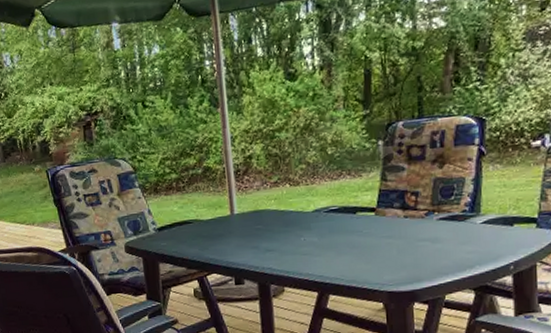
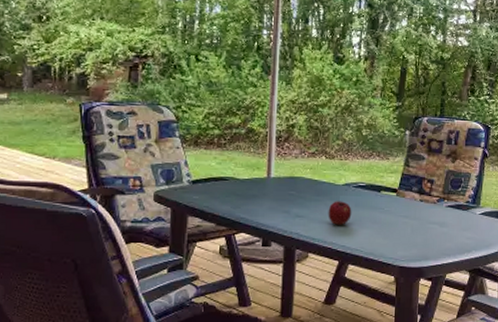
apple: none [299,229,327,255] -> present [328,201,352,225]

